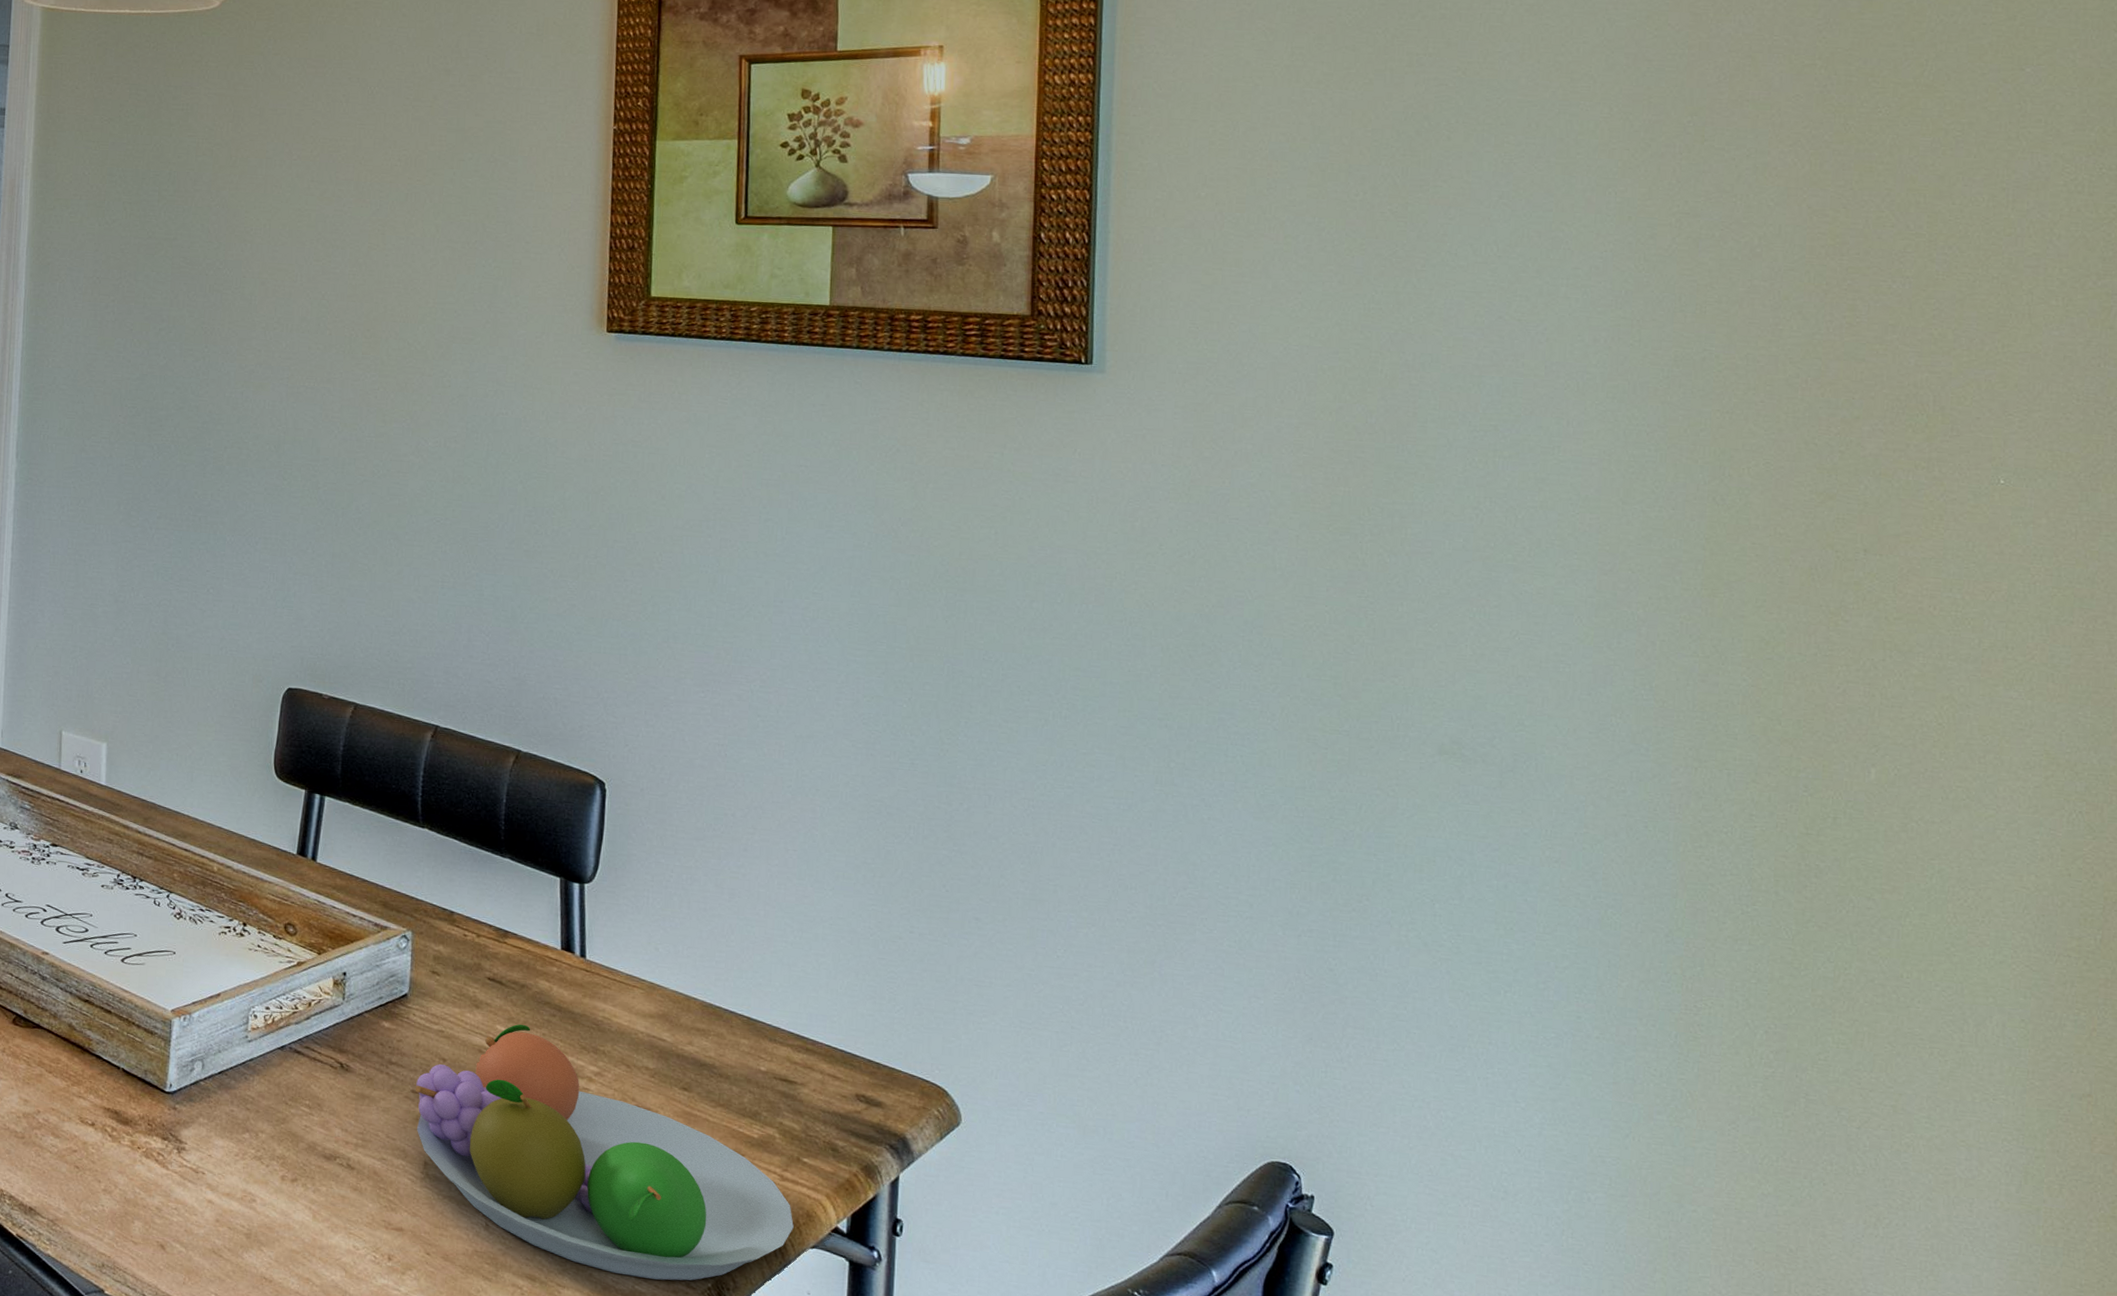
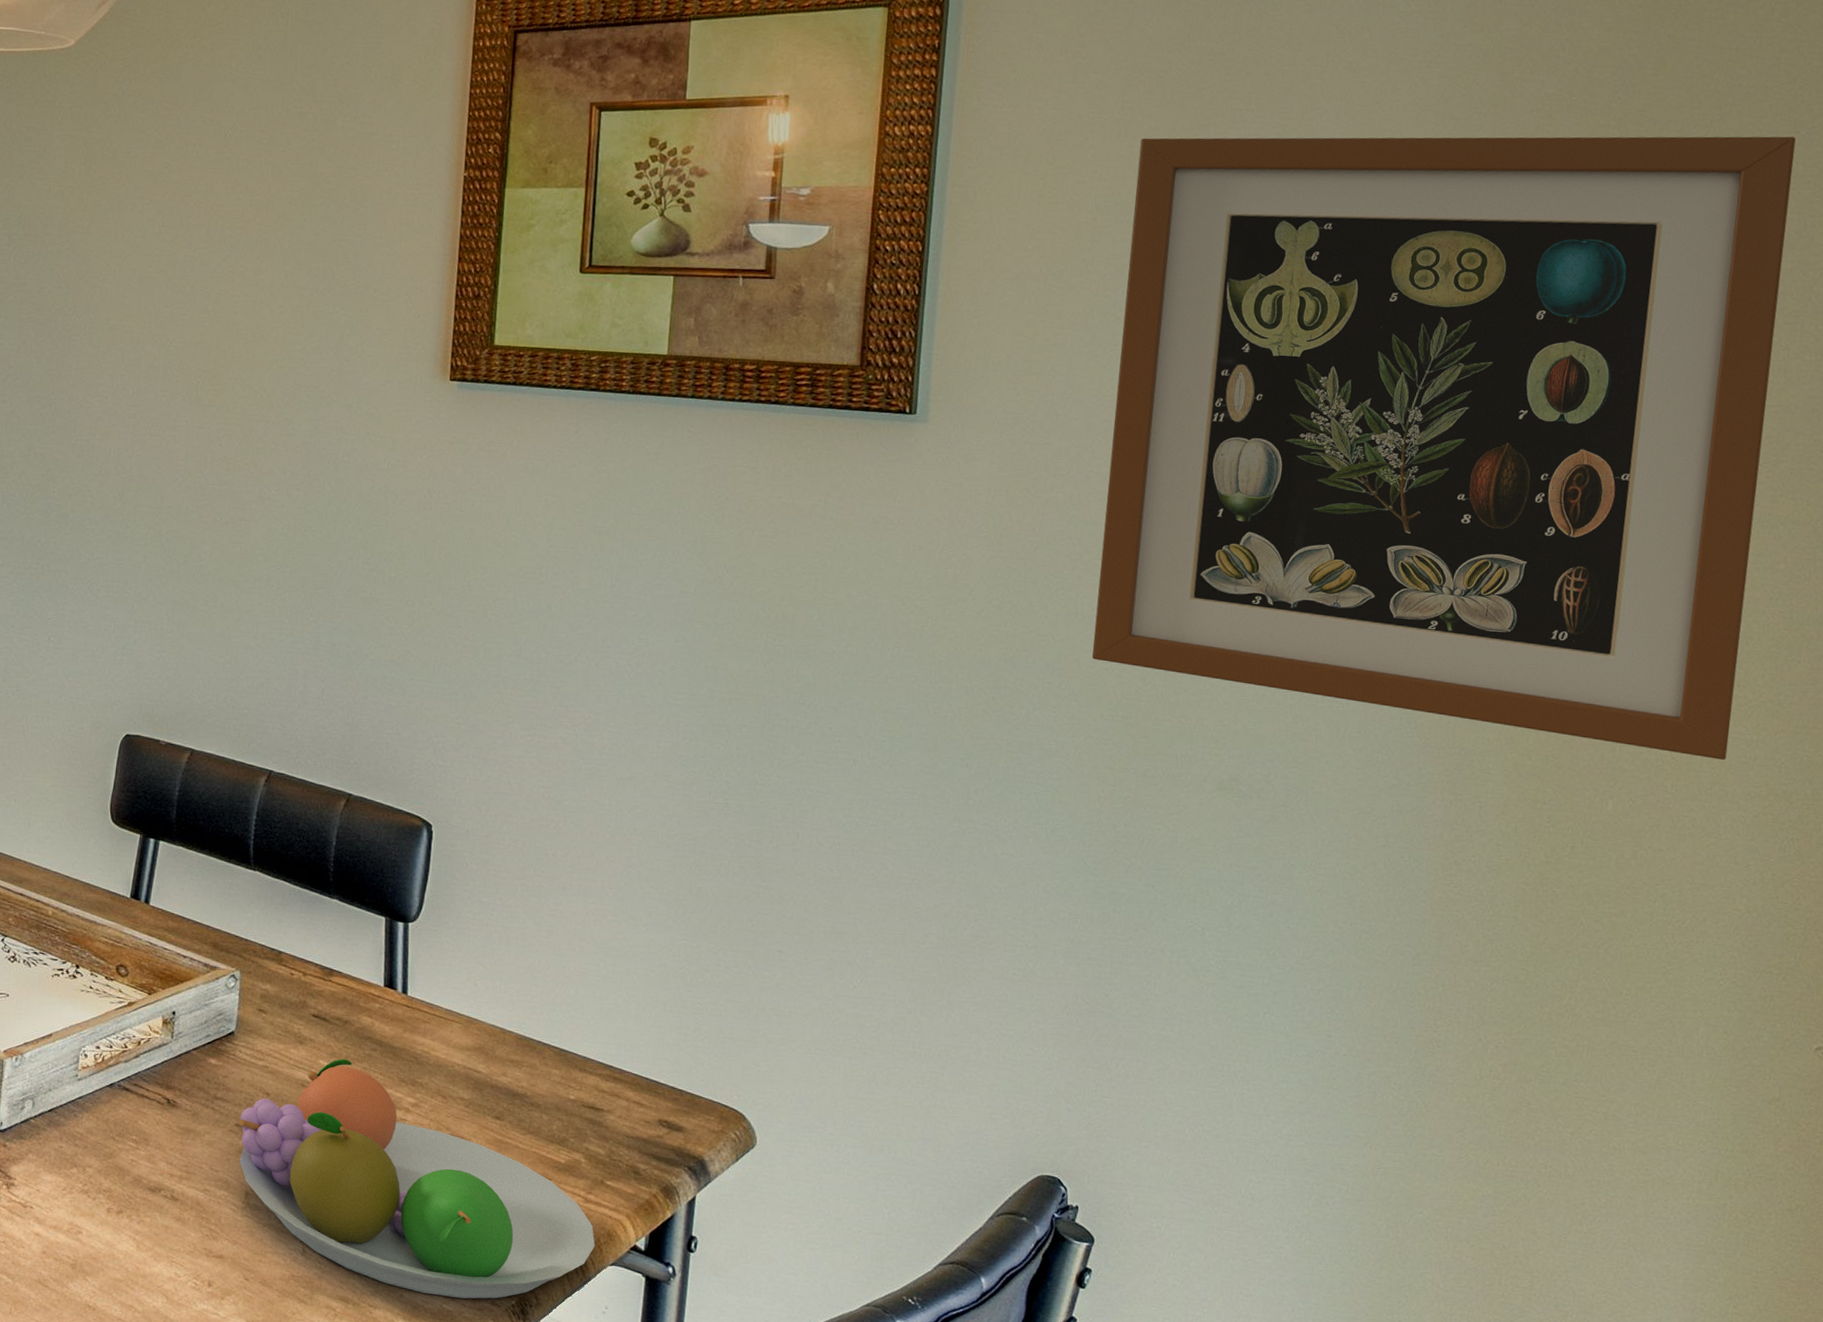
wall art: none [1293,74,2021,727] -> present [1091,136,1796,760]

